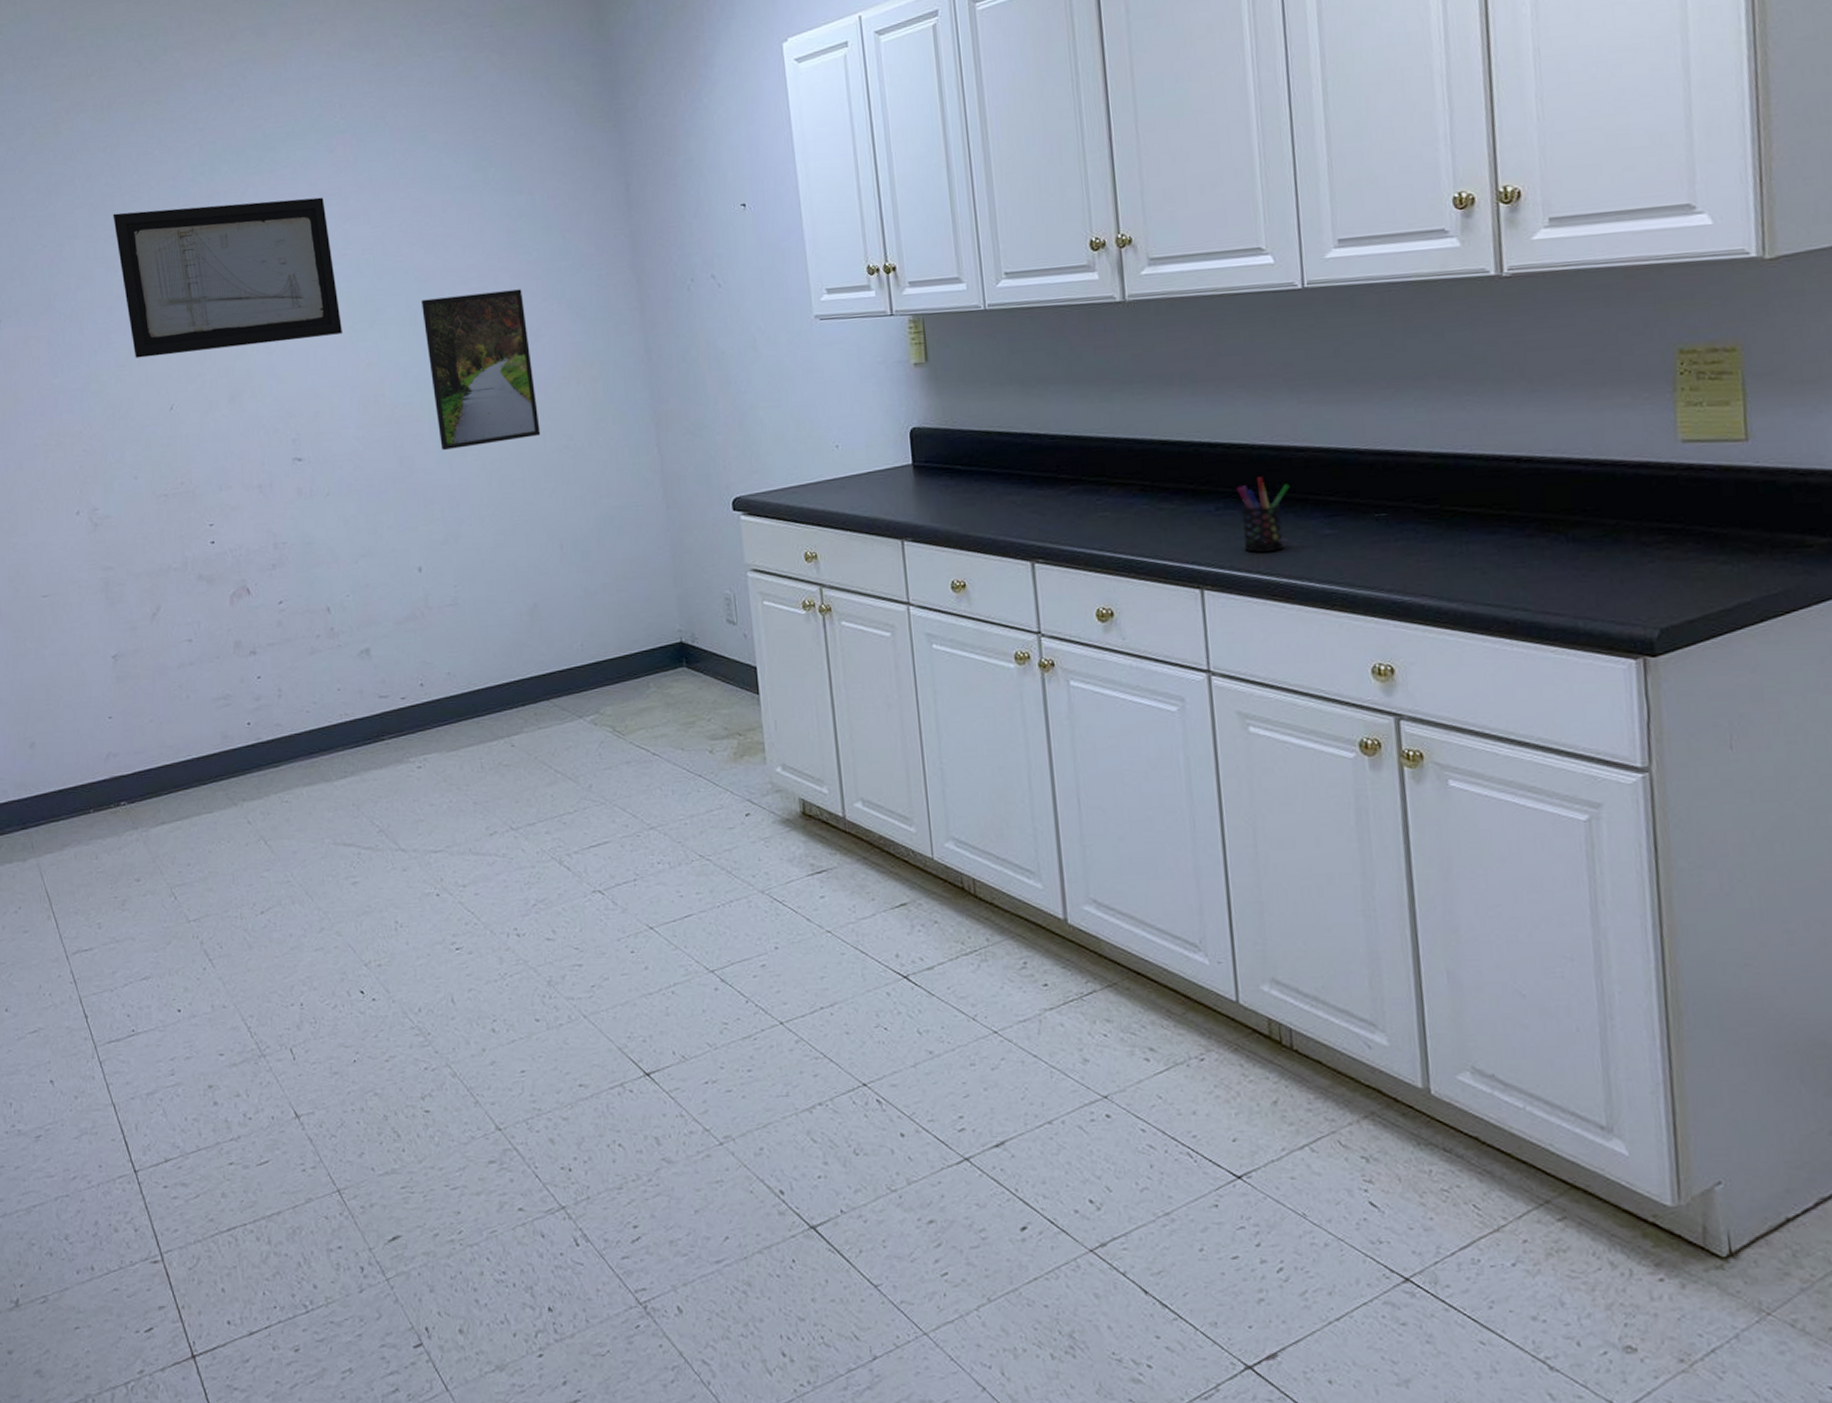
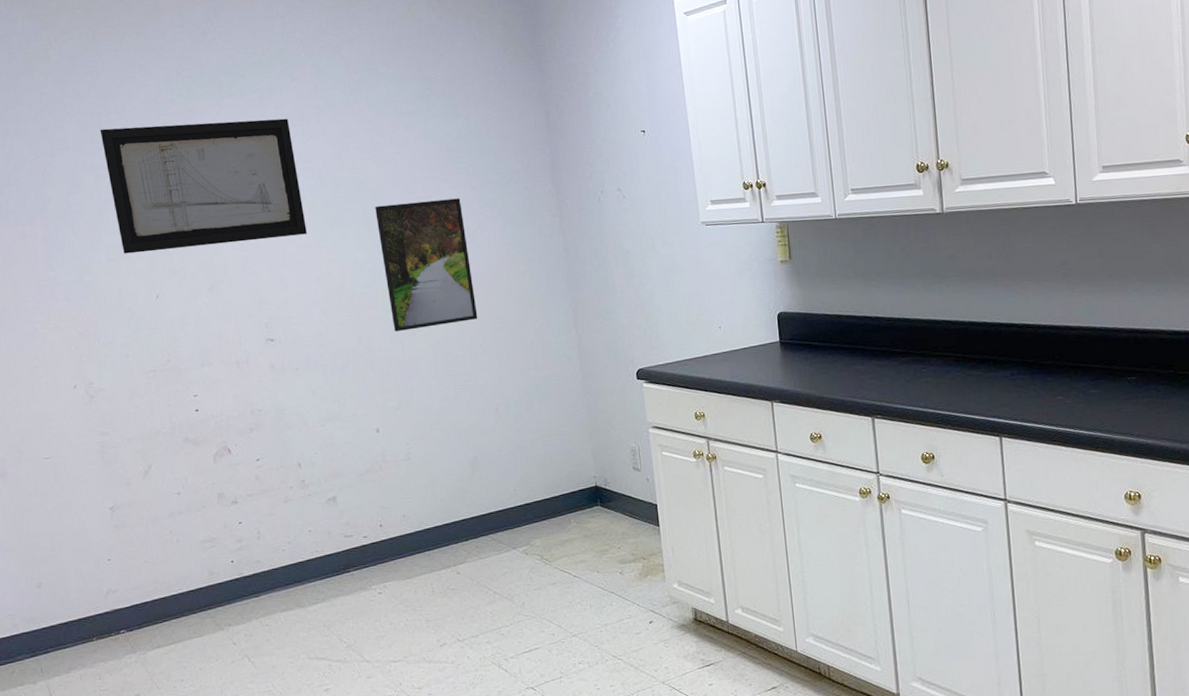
pen holder: present [1236,477,1290,554] -> none [1026,349,1066,409]

